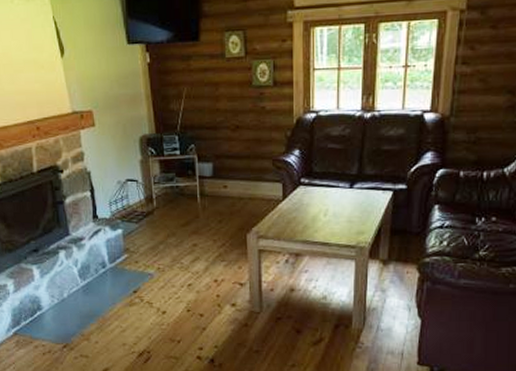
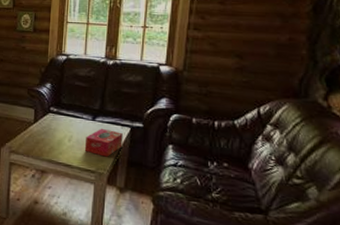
tissue box: none [342,195,384,228] -> present [84,128,123,157]

